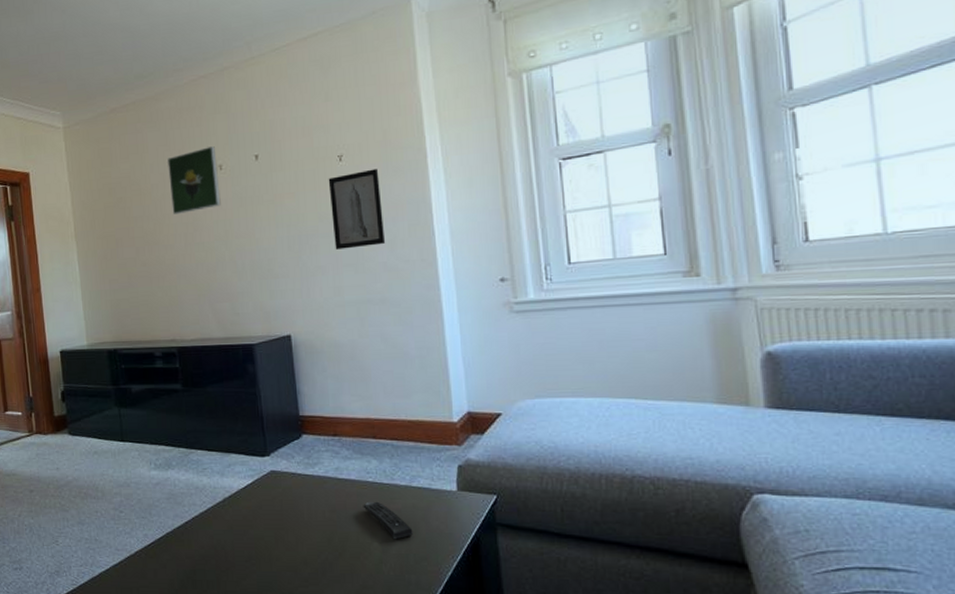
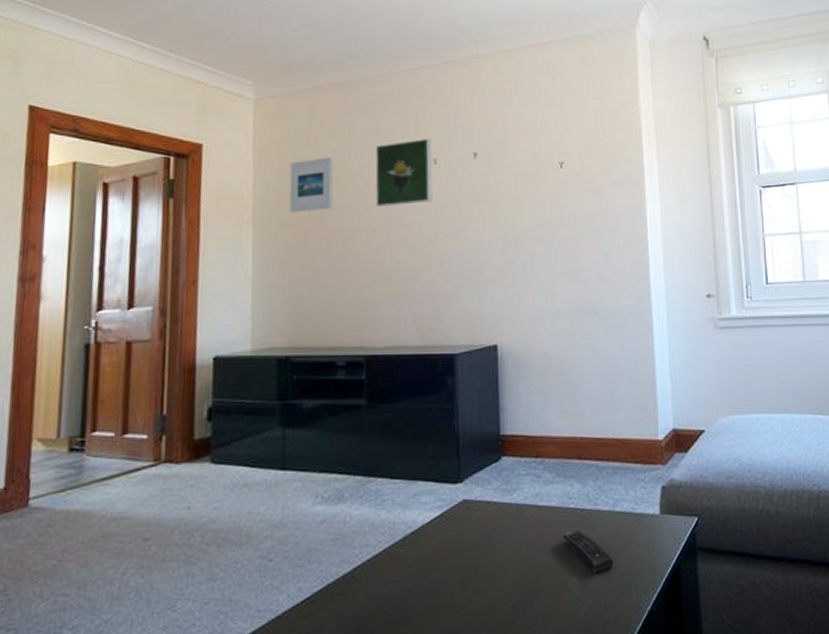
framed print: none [98,173,137,226] -> present [289,157,334,213]
wall art: present [328,168,386,250] -> none [548,179,601,256]

